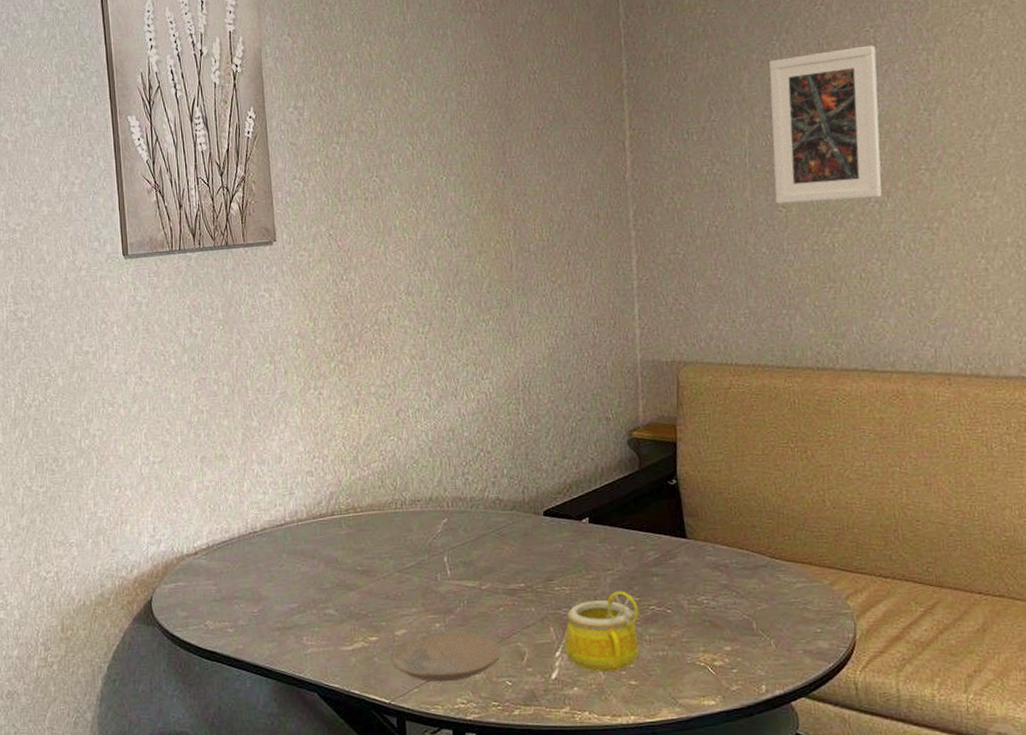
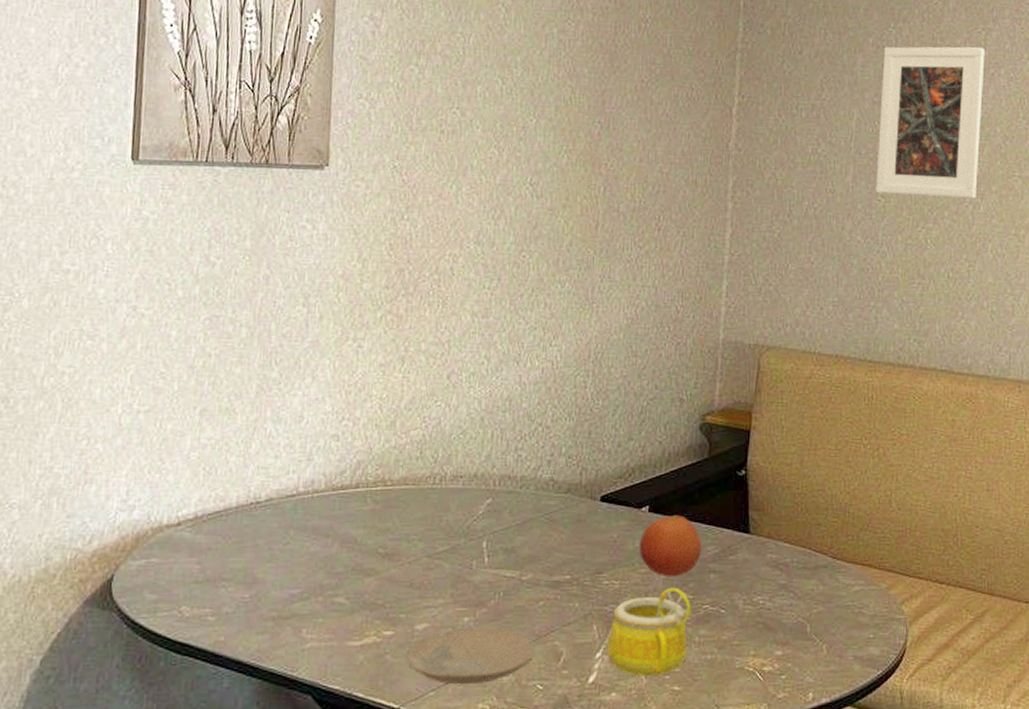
fruit: none [584,525,643,582] -> present [640,515,702,577]

